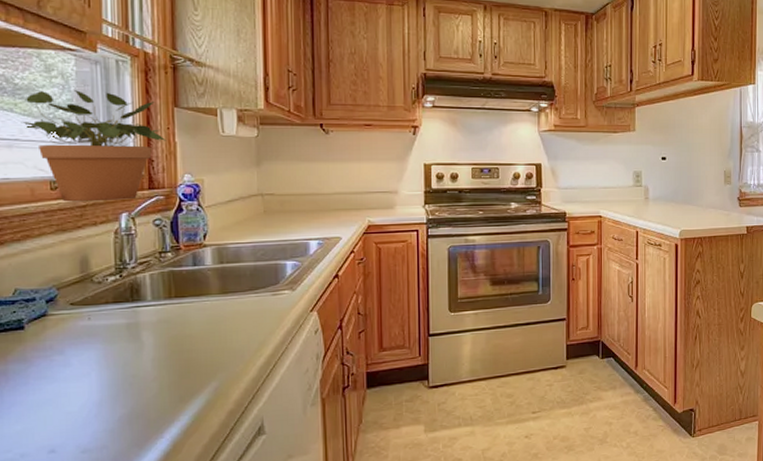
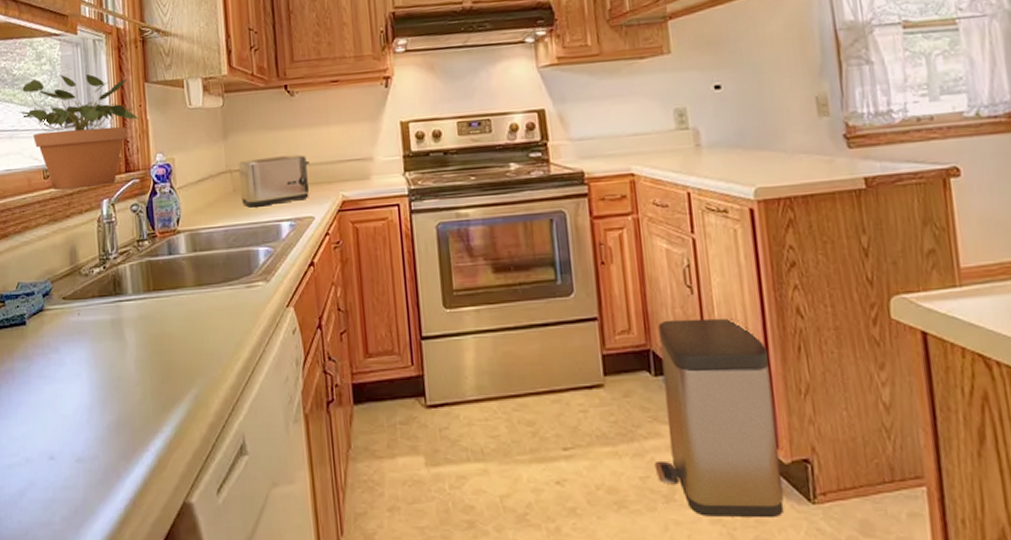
toaster: none [270,184,340,227] -> present [238,154,309,208]
pedal bin: none [595,318,677,451] -> present [654,318,784,517]

